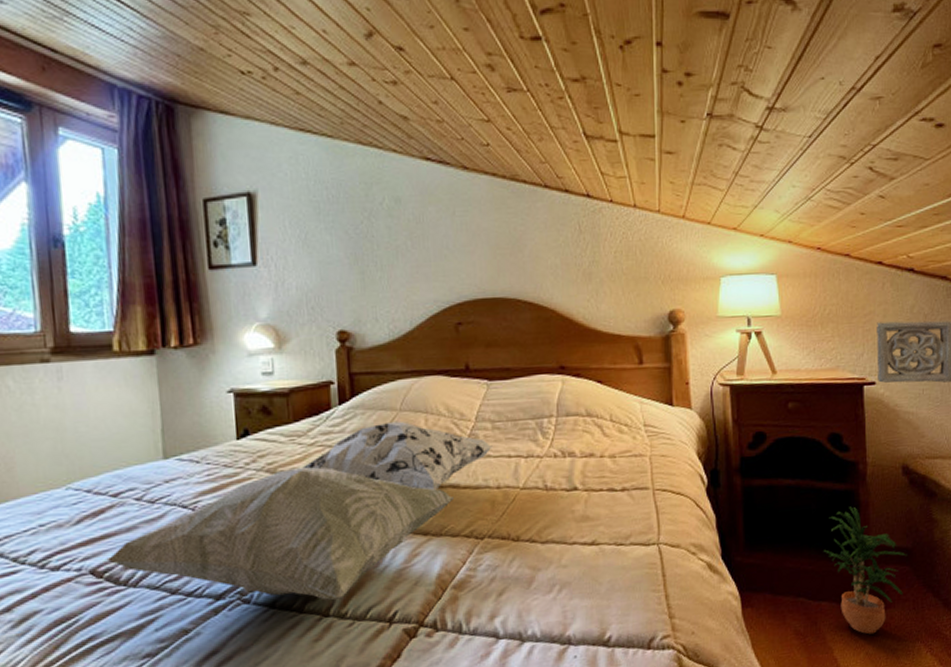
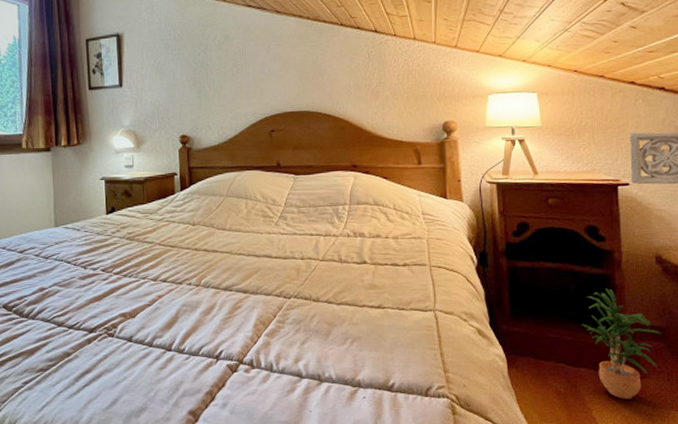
decorative pillow: present [106,467,454,601] -> none [14,237,267,339]
decorative pillow: present [302,421,493,491] -> none [153,204,298,259]

